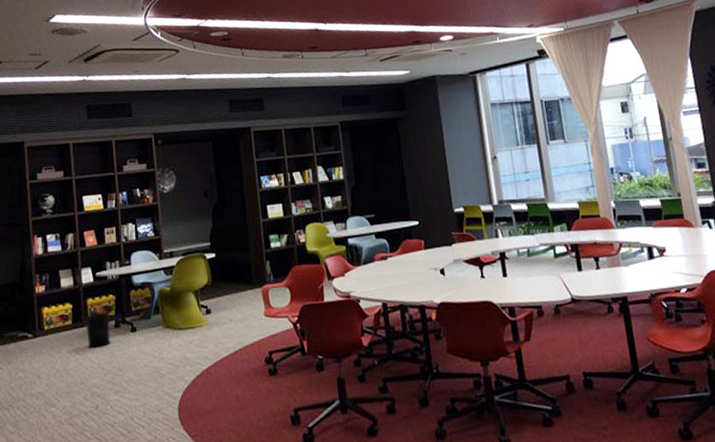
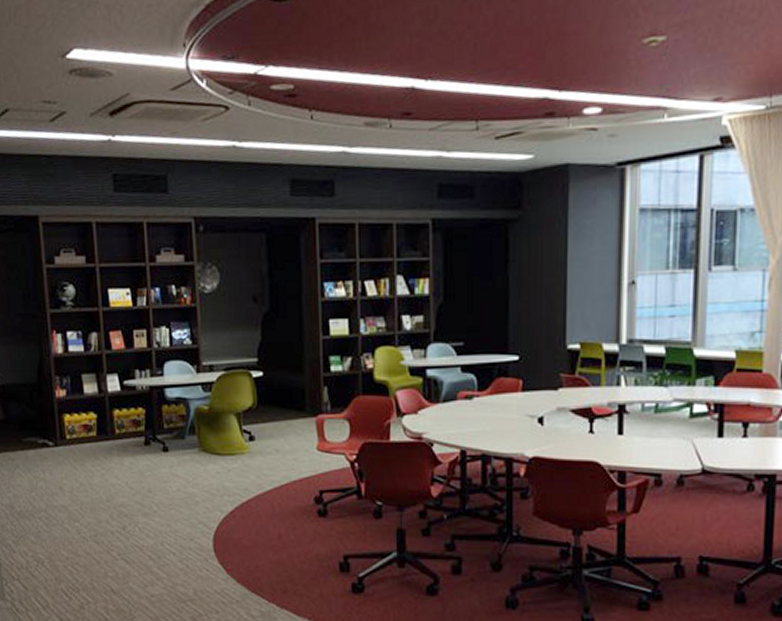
waste bin: present [84,312,111,348] -> none [110,427,140,464]

